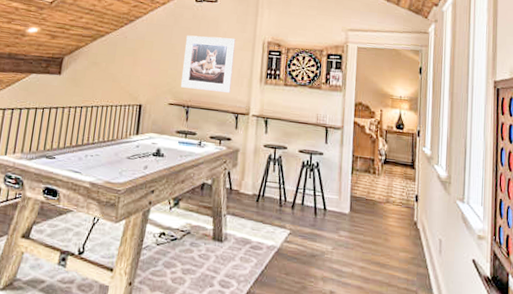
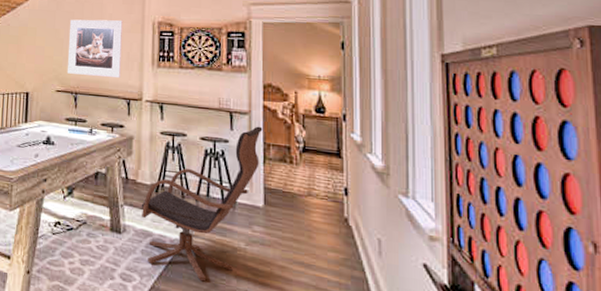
lounge chair: none [242,140,352,284] -> present [141,126,263,282]

